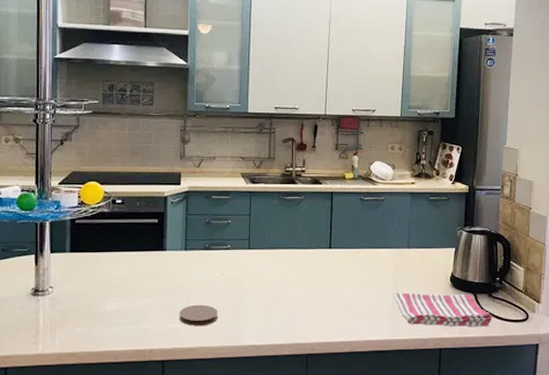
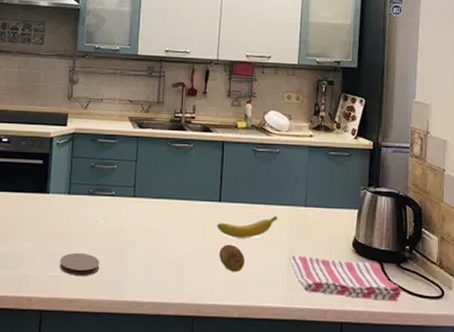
banana: none [327,258,384,281] -> present [216,215,278,238]
fruit: none [331,286,354,312] -> present [219,244,246,272]

